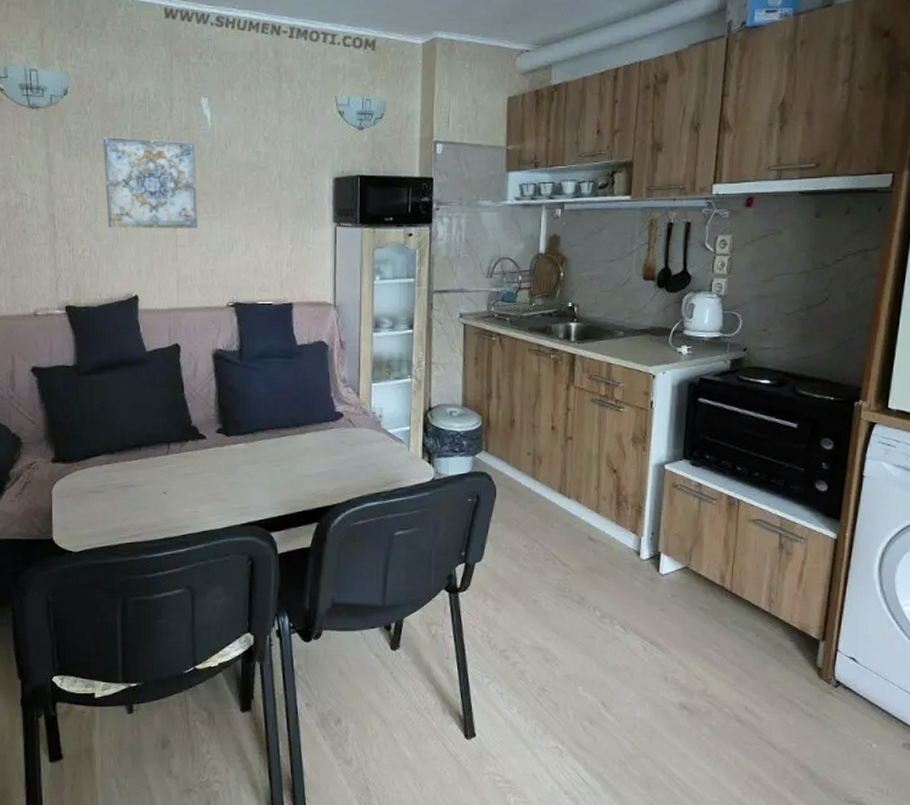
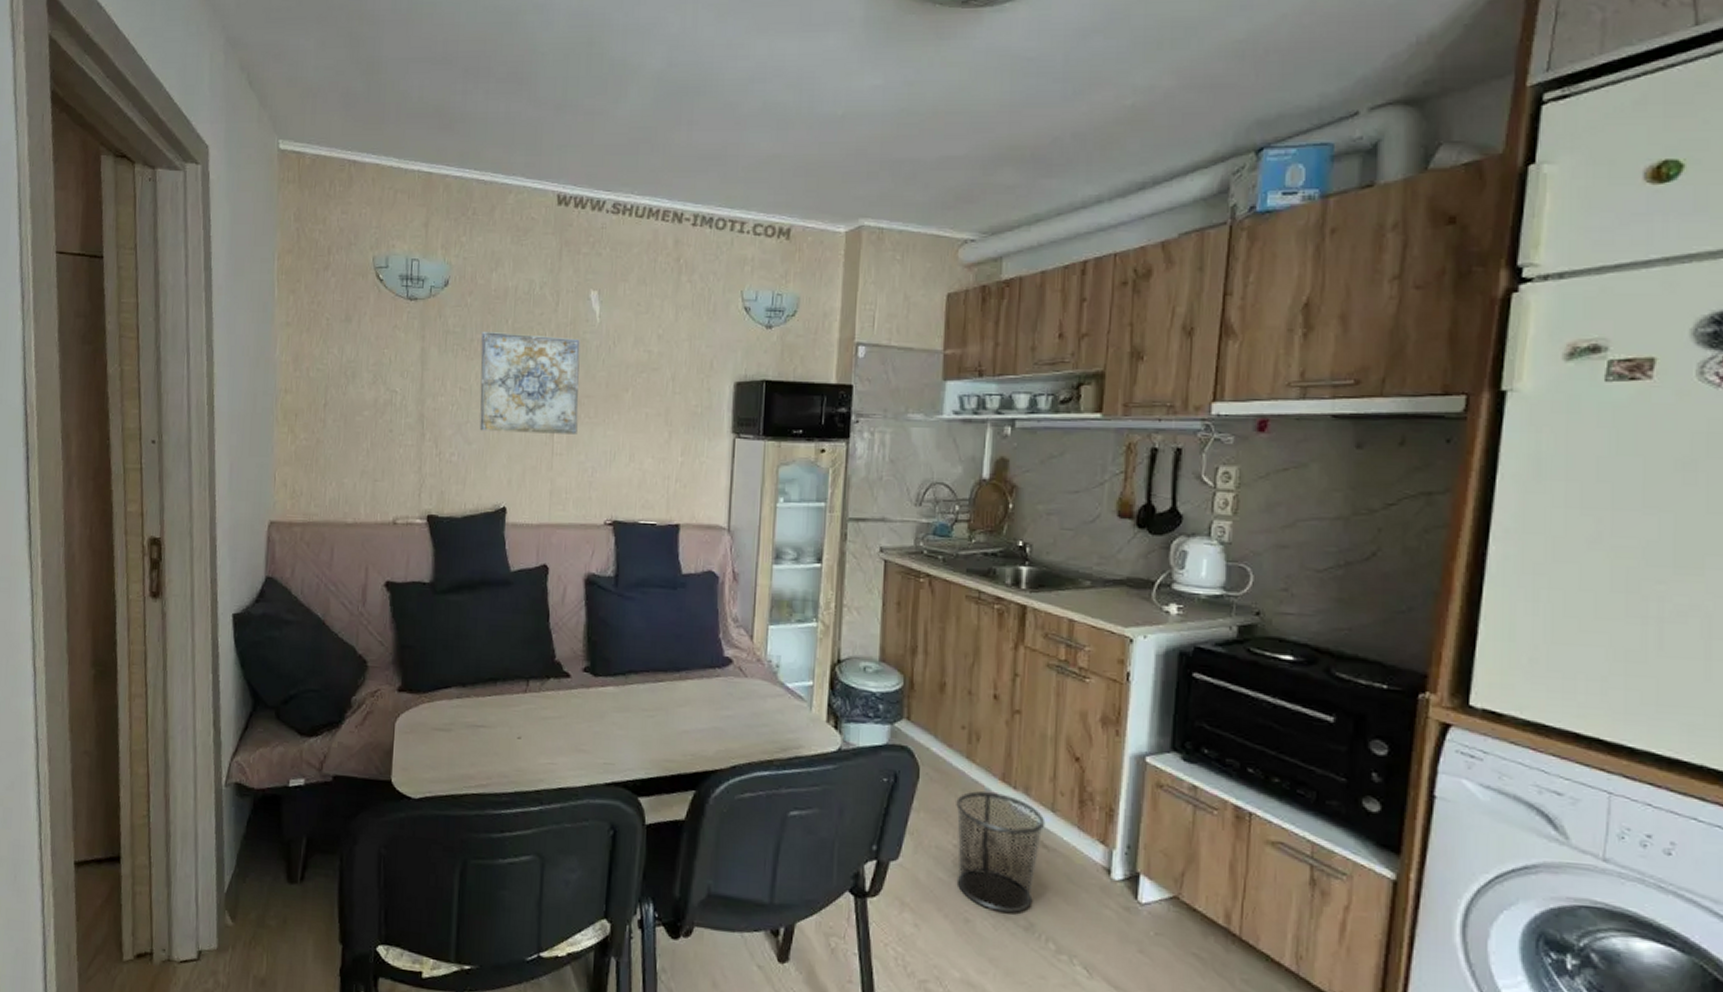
waste bin: none [525,502,592,592] -> present [956,791,1046,913]

